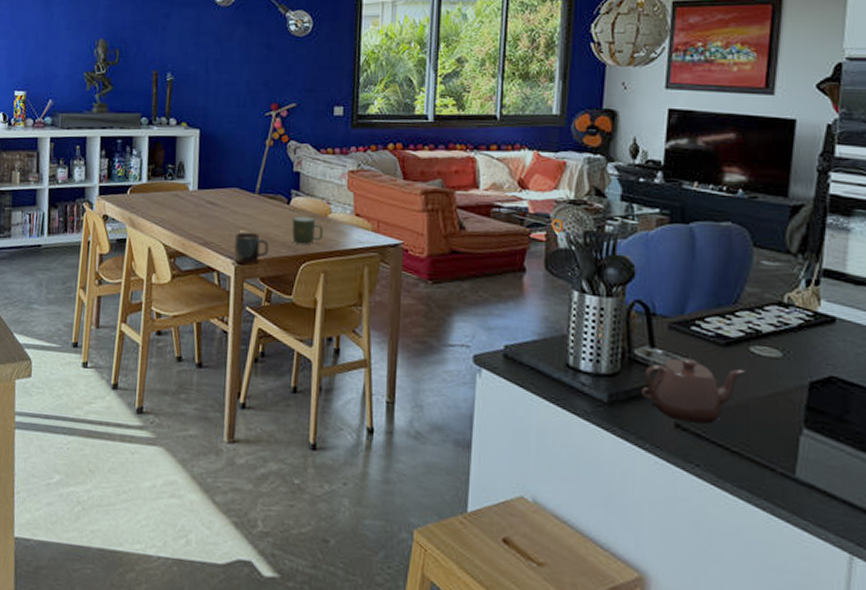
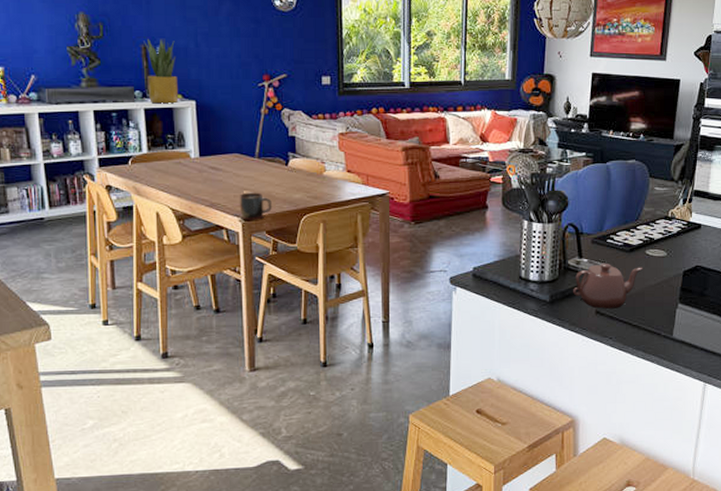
planter: none [154,64,186,132] -> present [144,38,179,104]
mug: present [292,216,323,245] -> none [291,175,320,201]

